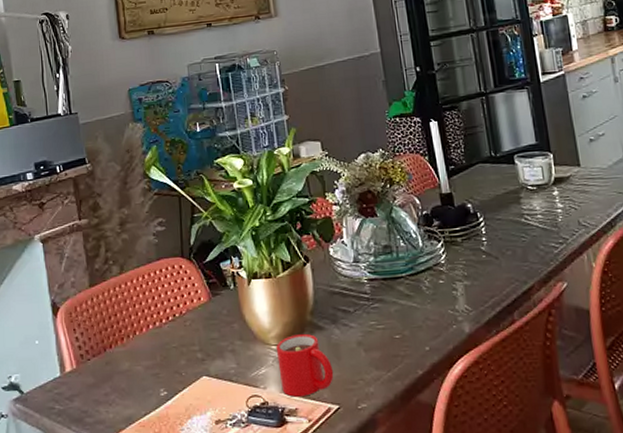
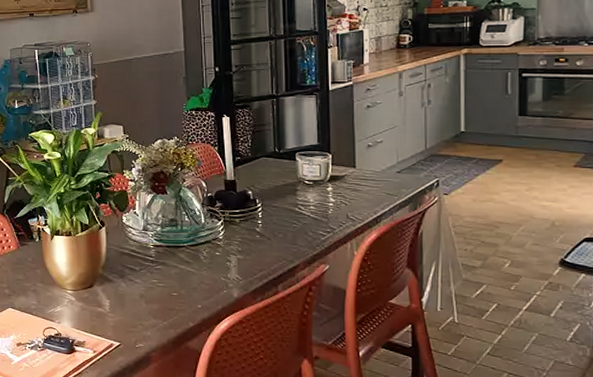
mug: present [276,333,334,397] -> none [71,283,118,333]

